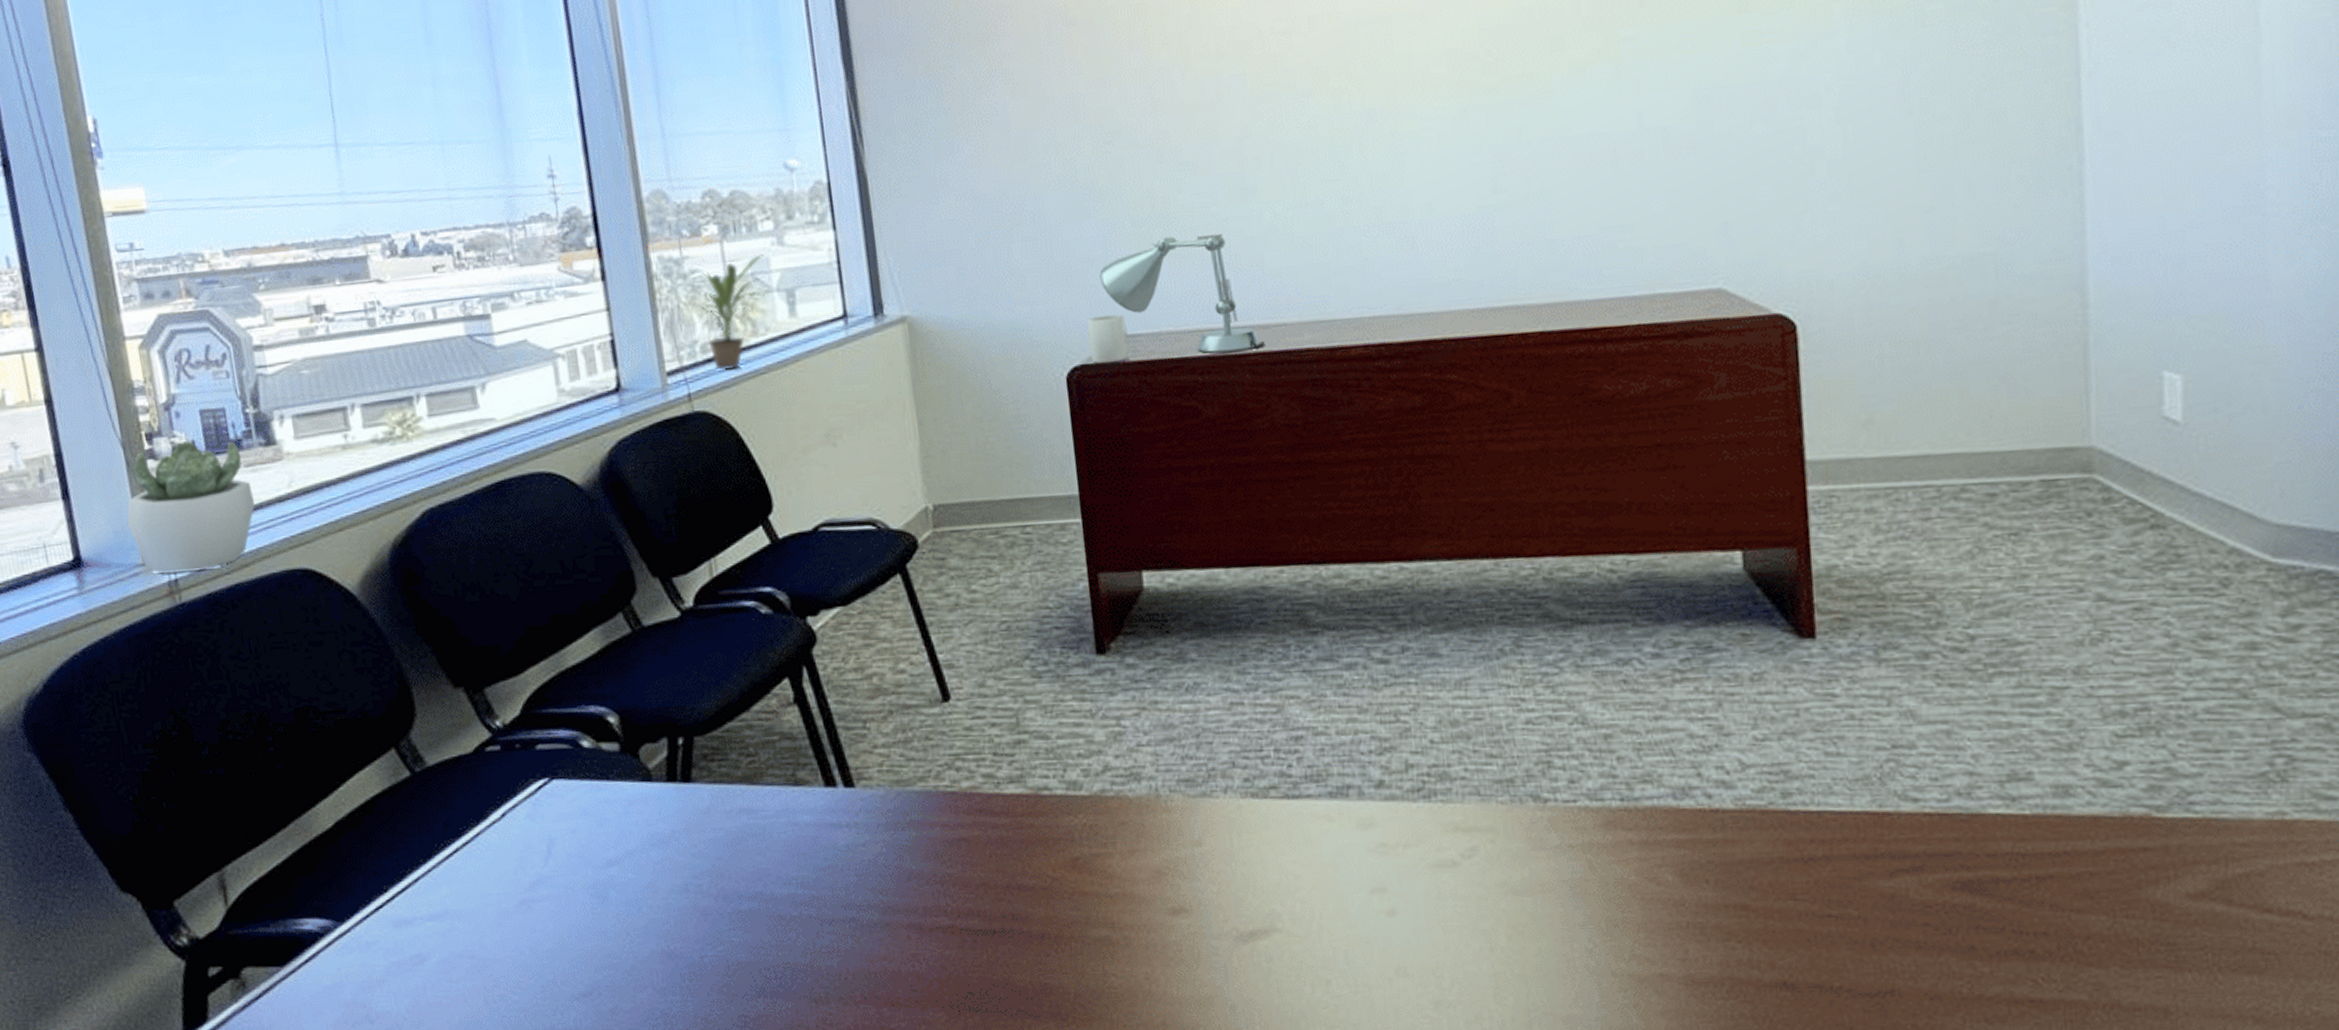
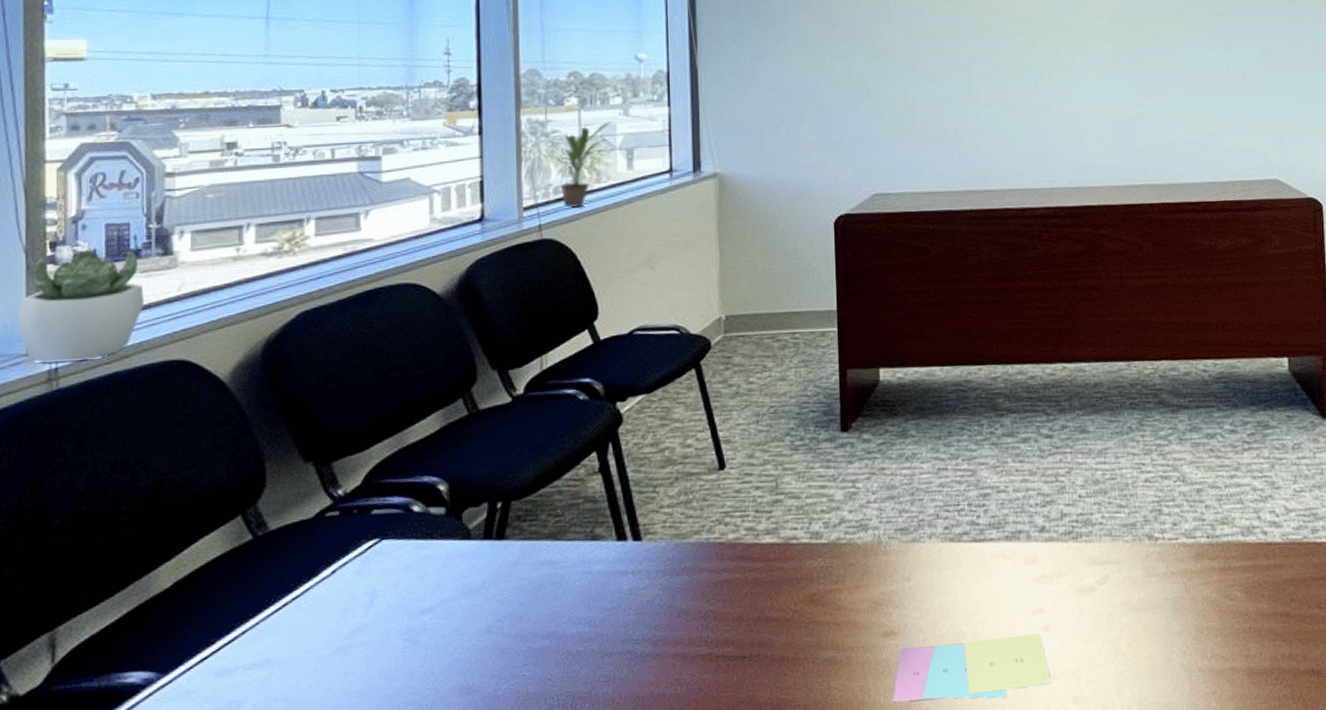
mug: present [1087,314,1129,364] -> none [852,178,881,214]
desk lamp: present [1099,233,1266,354] -> none [864,124,978,210]
sticky notes: none [1187,917,1402,997] -> present [892,633,1051,702]

